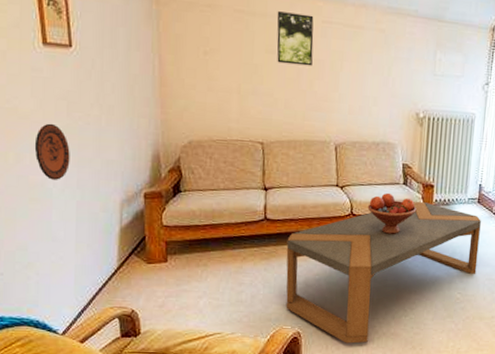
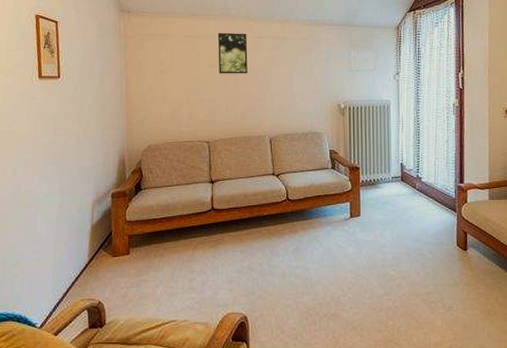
decorative plate: present [34,123,70,180] -> none [27,140,55,187]
coffee table: present [286,202,481,344] -> none [231,184,407,326]
fruit bowl: present [367,192,417,234] -> none [301,177,346,216]

